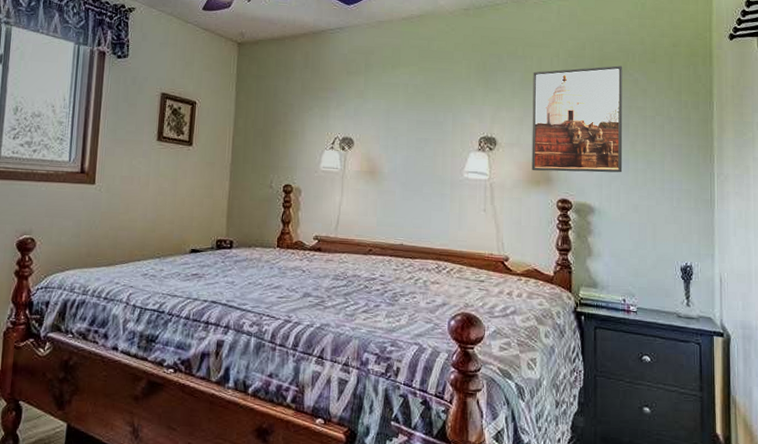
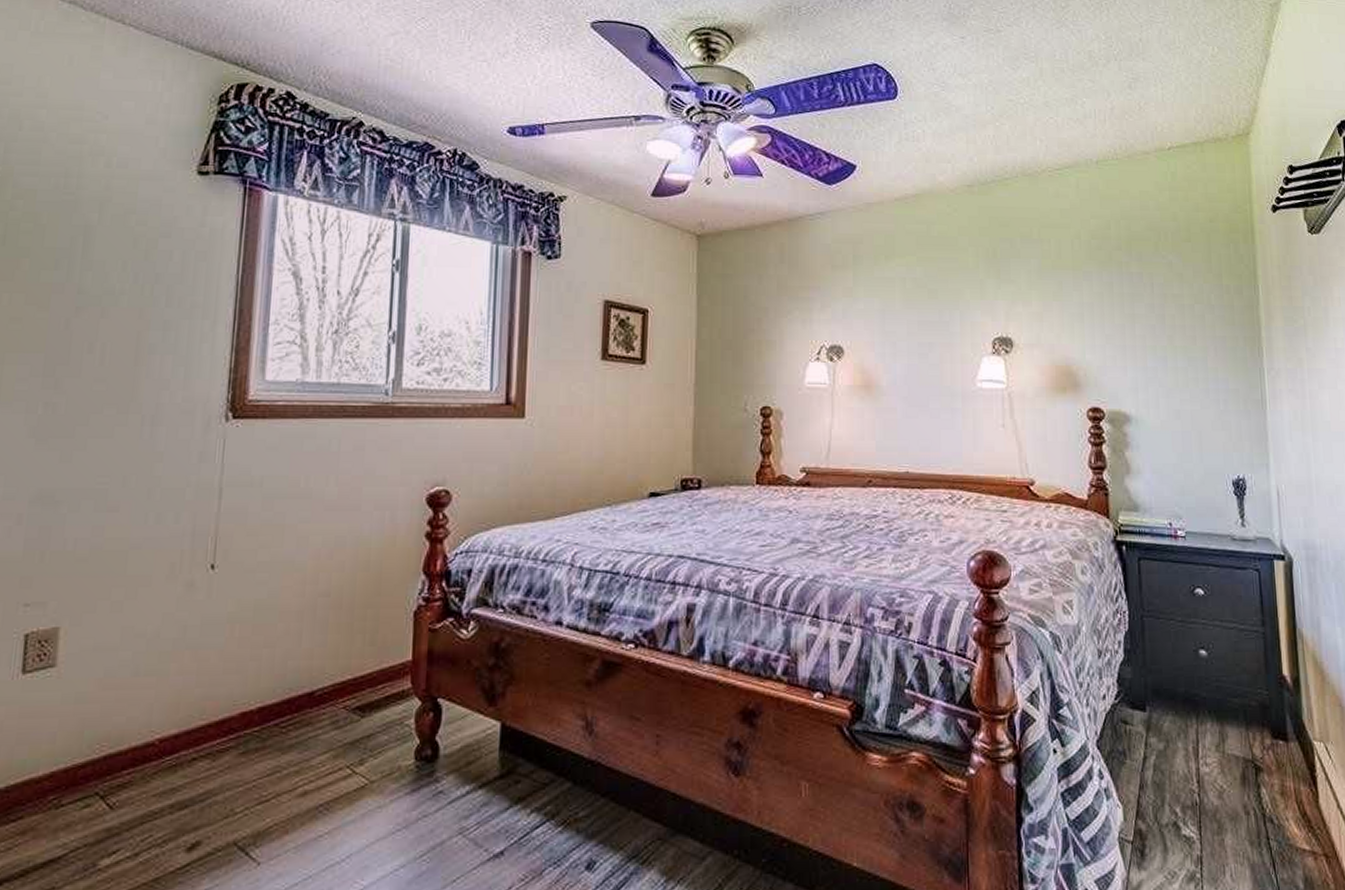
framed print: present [531,65,623,173] -> none [1051,246,1160,375]

